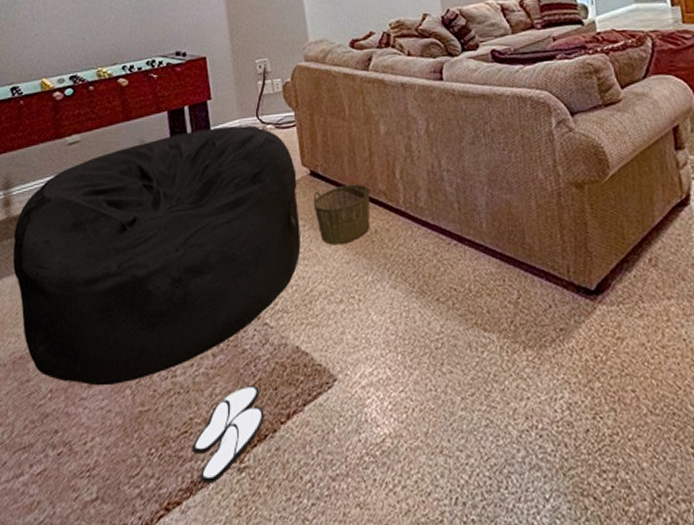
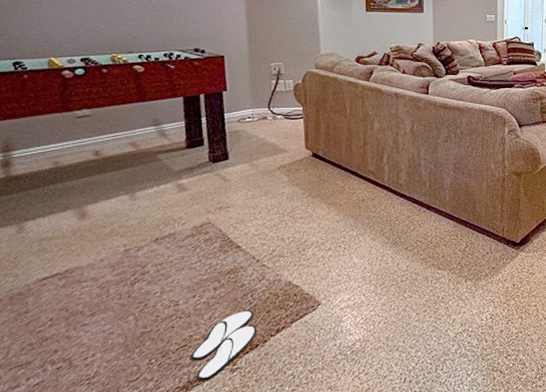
bean bag chair: present [13,125,301,386] -> none [12,113,301,315]
basket: present [313,184,370,245] -> none [313,165,361,209]

